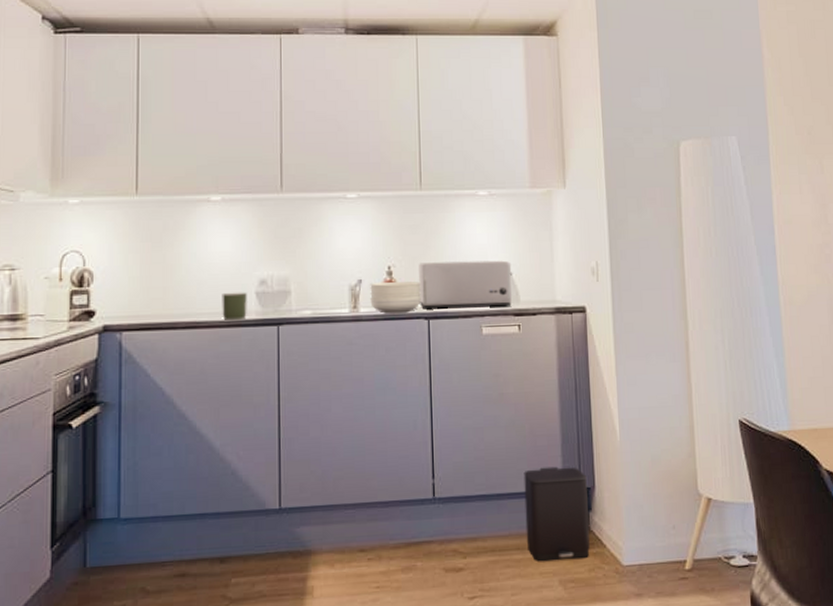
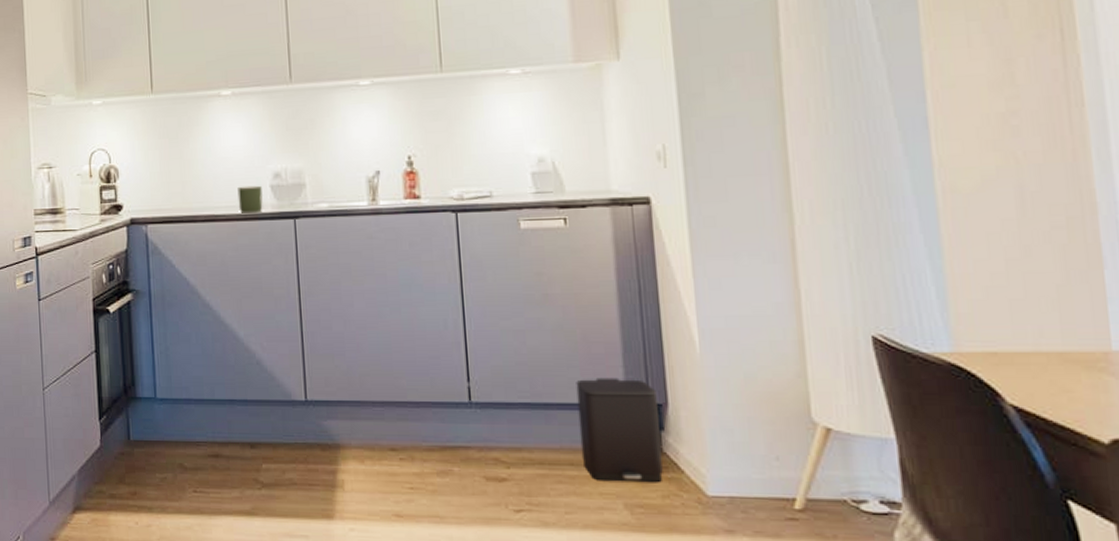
bowl: present [370,281,421,315] -> none [389,171,447,208]
toaster: present [419,260,513,310] -> none [442,146,556,202]

